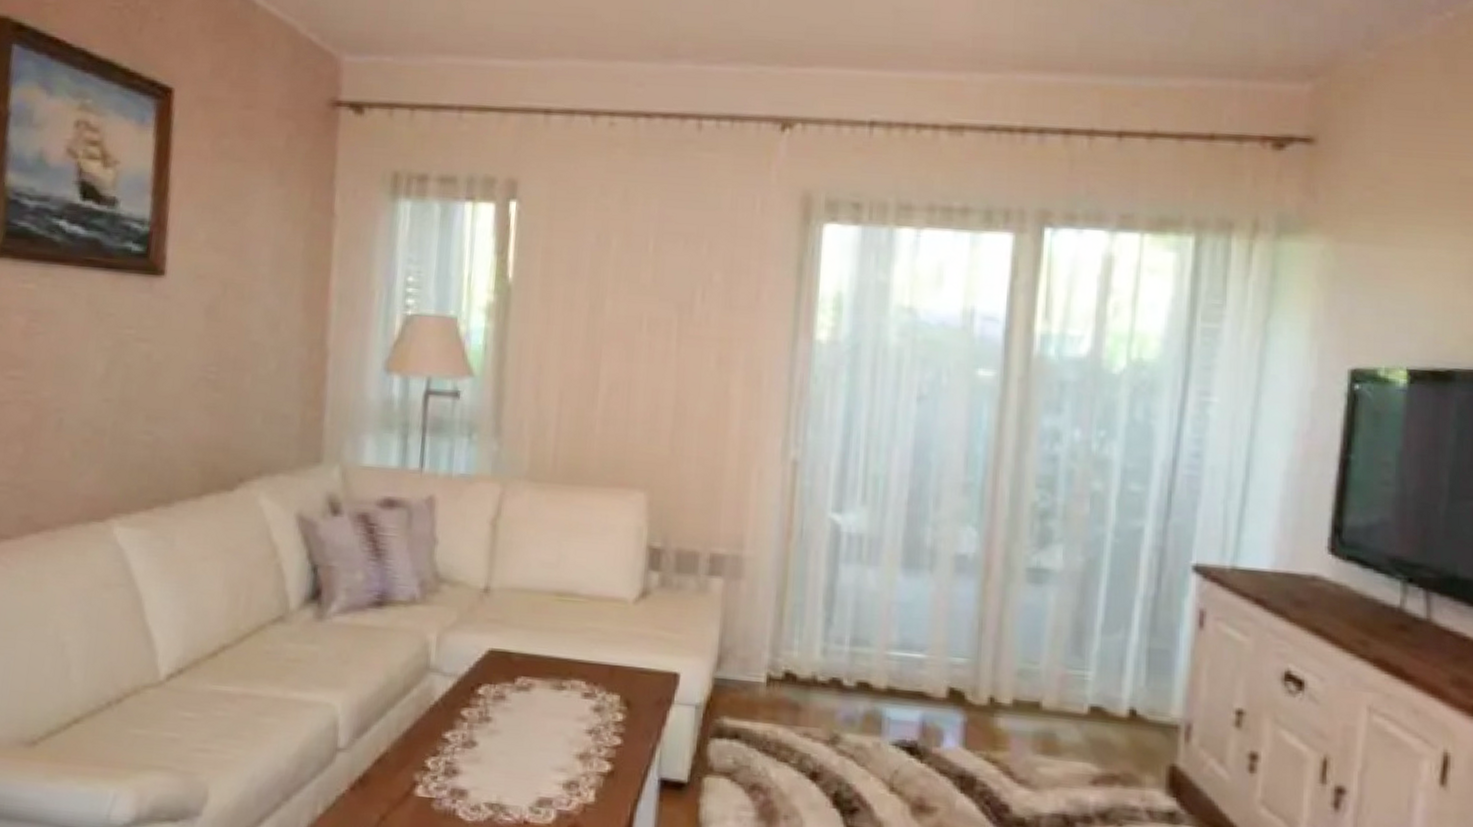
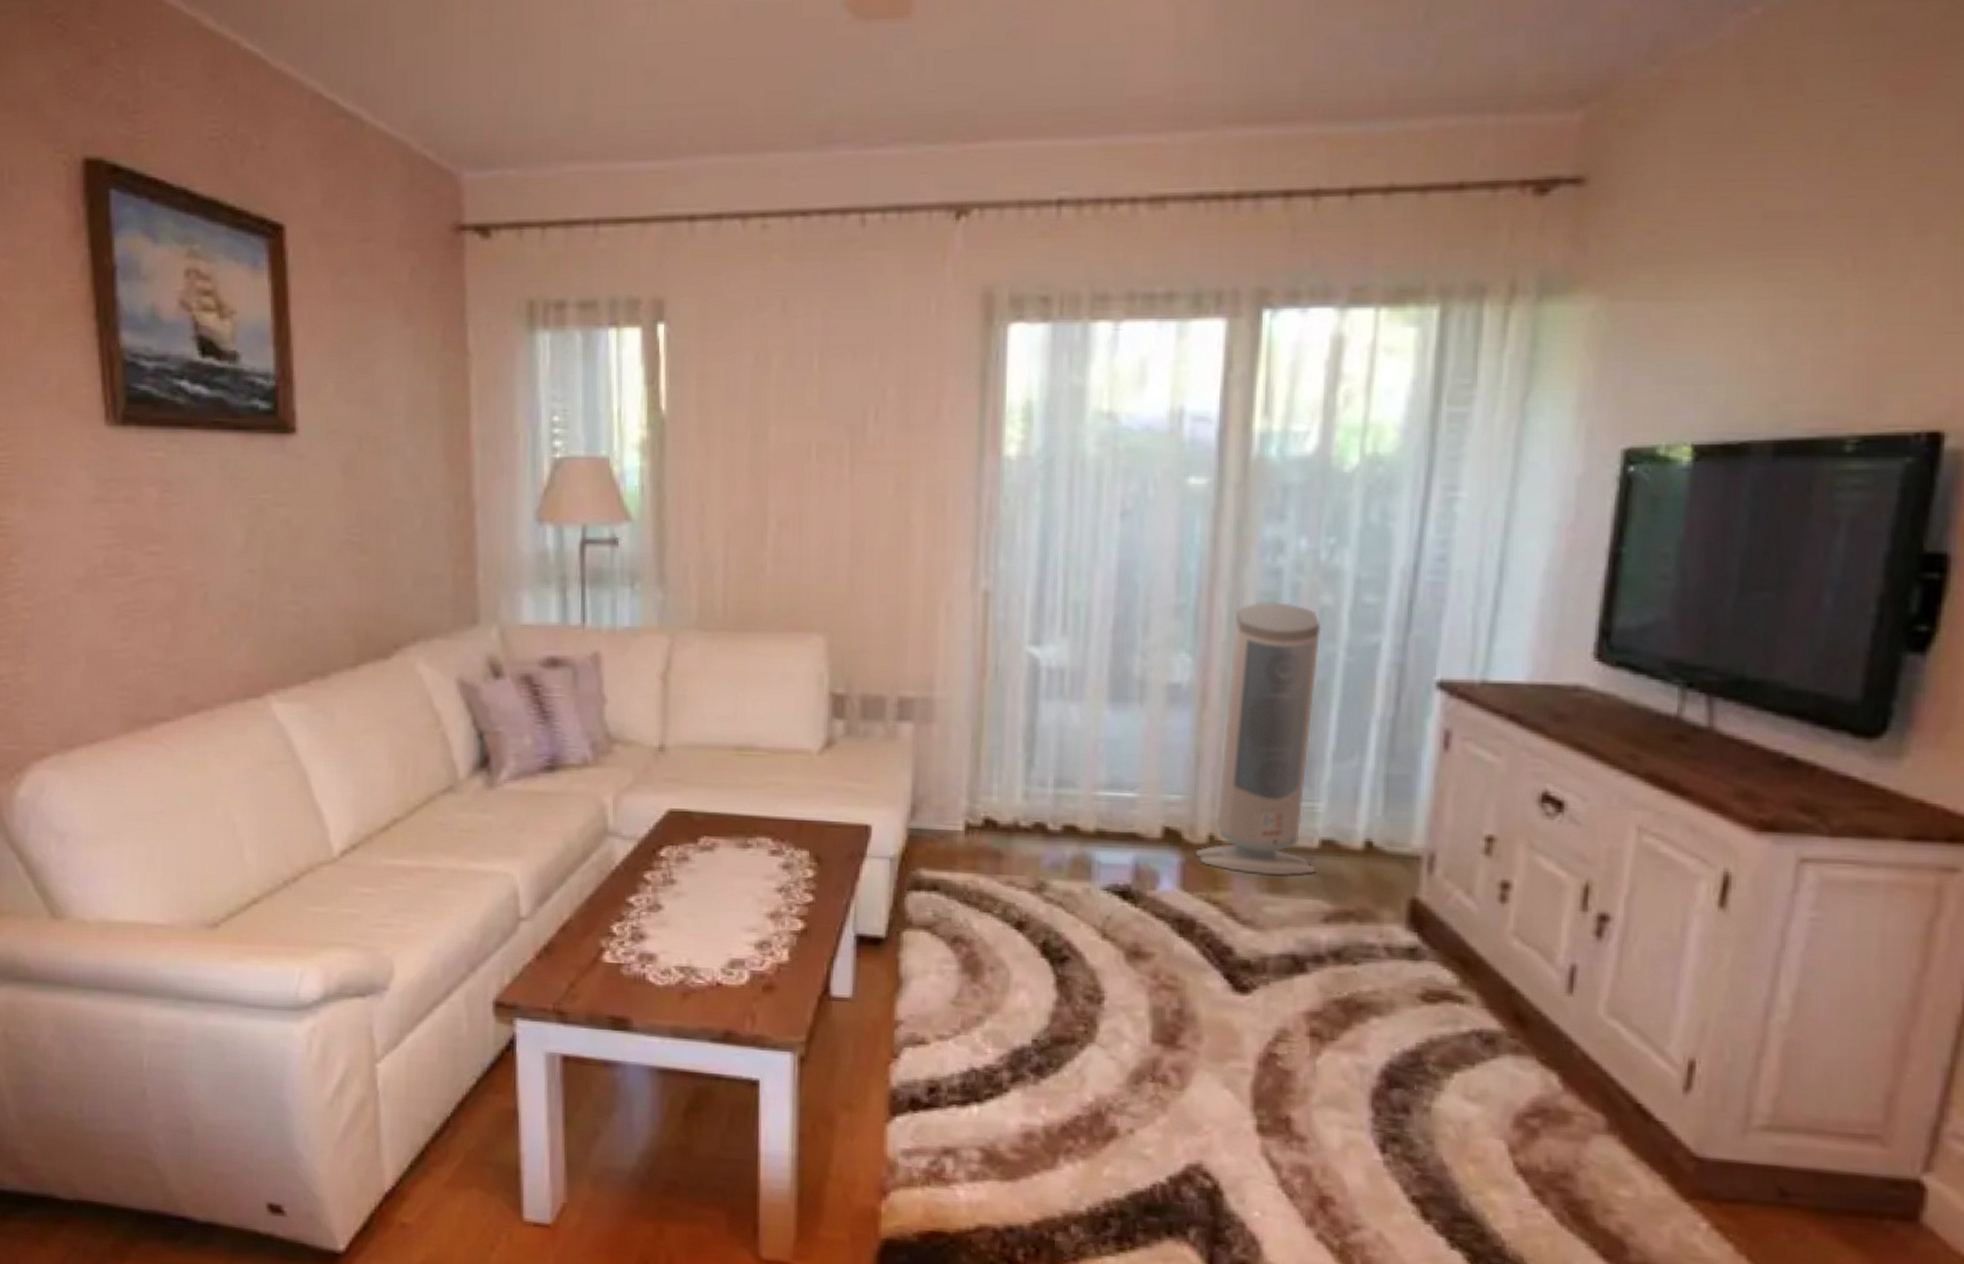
air purifier: none [976,484,1092,739] -> present [1195,602,1322,876]

